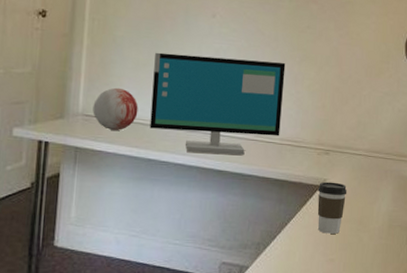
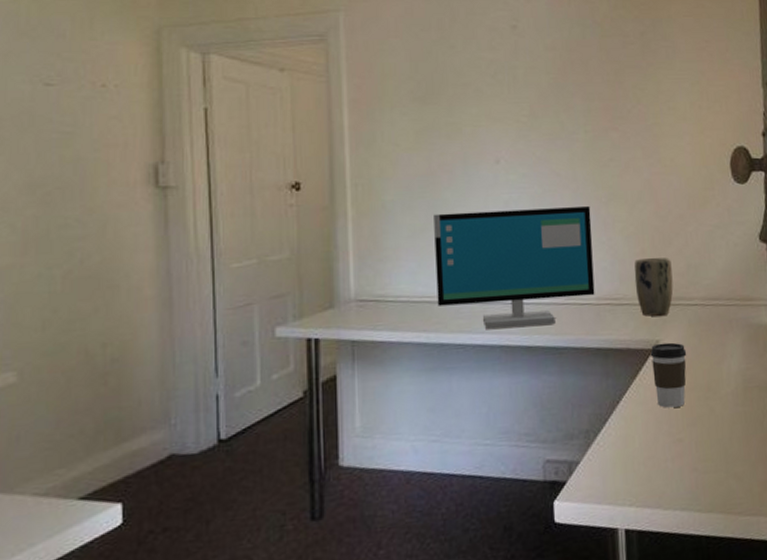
decorative orb: present [92,87,139,130] -> none [367,262,422,314]
plant pot: none [313,111,346,160] -> present [634,257,674,317]

